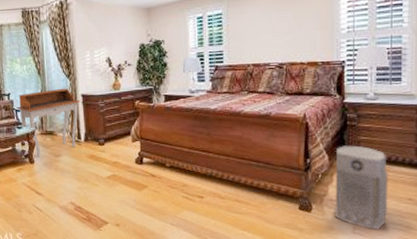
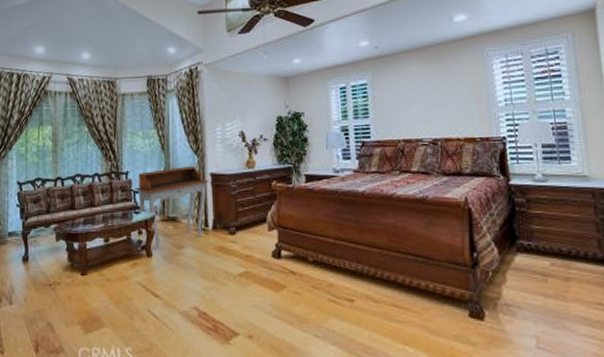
air purifier: present [334,145,389,229] -> none [505,236,576,343]

